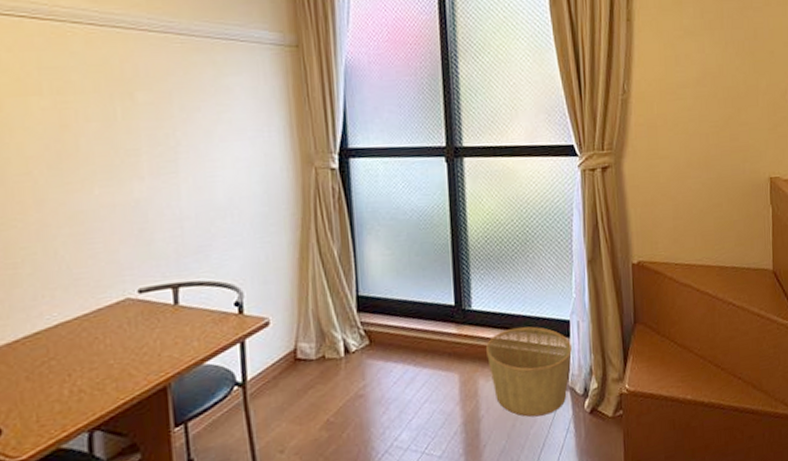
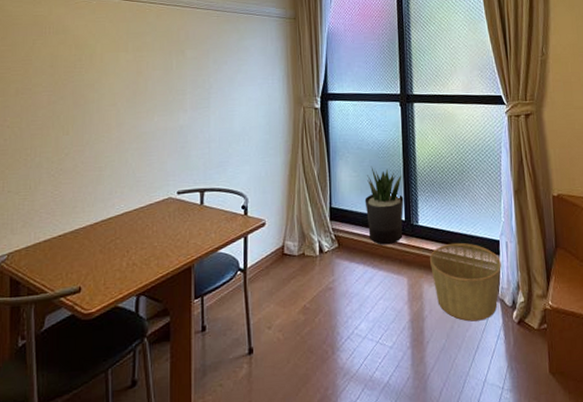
planter: none [402,240,453,337] -> present [364,166,404,245]

